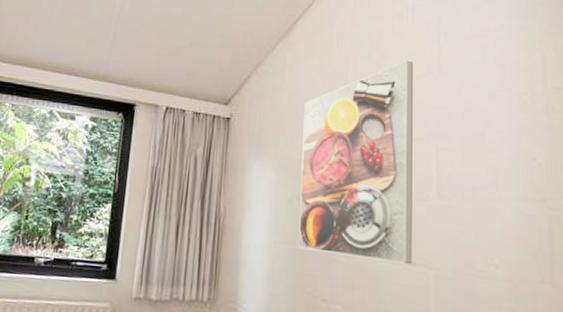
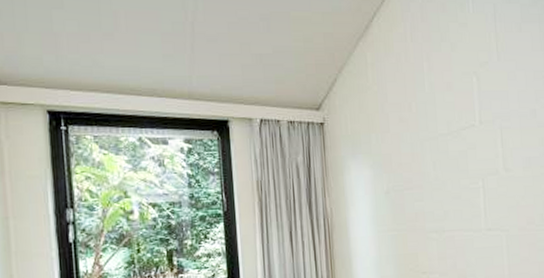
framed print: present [298,60,414,265] -> none [389,49,489,234]

